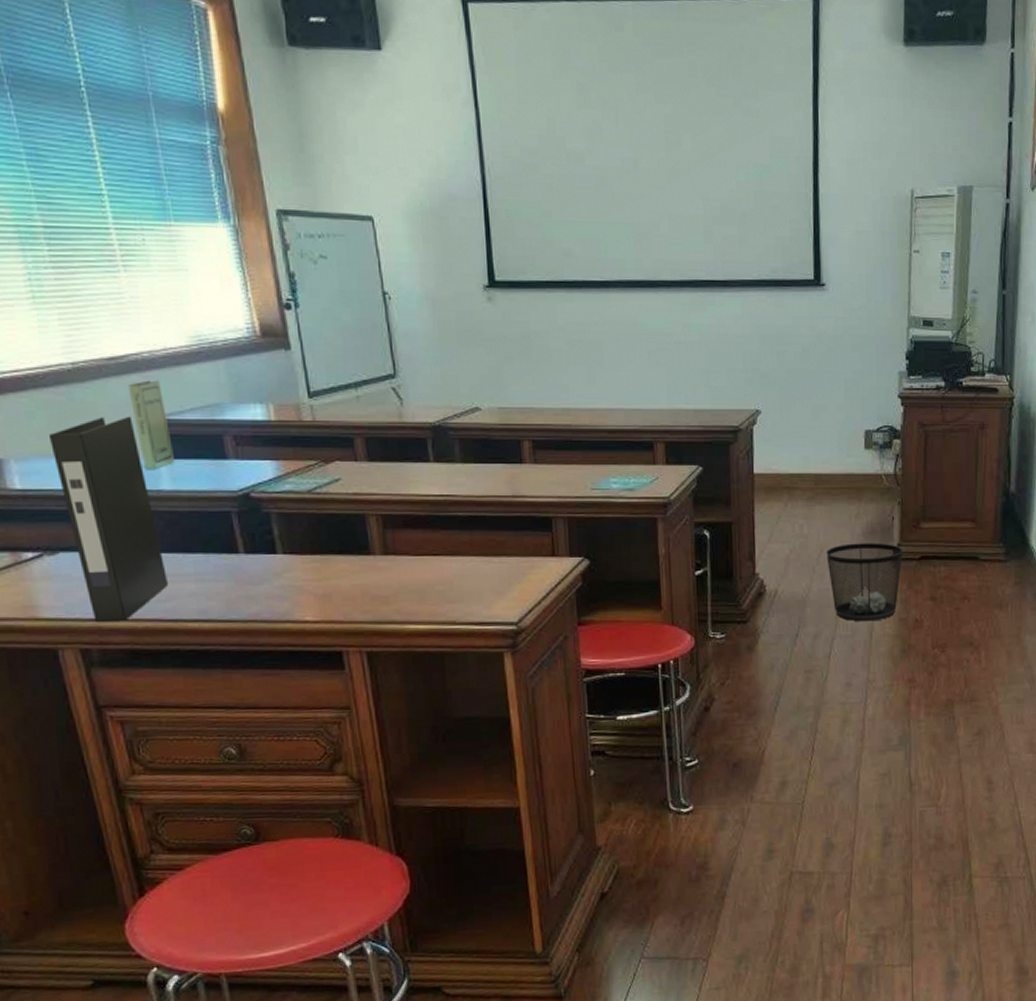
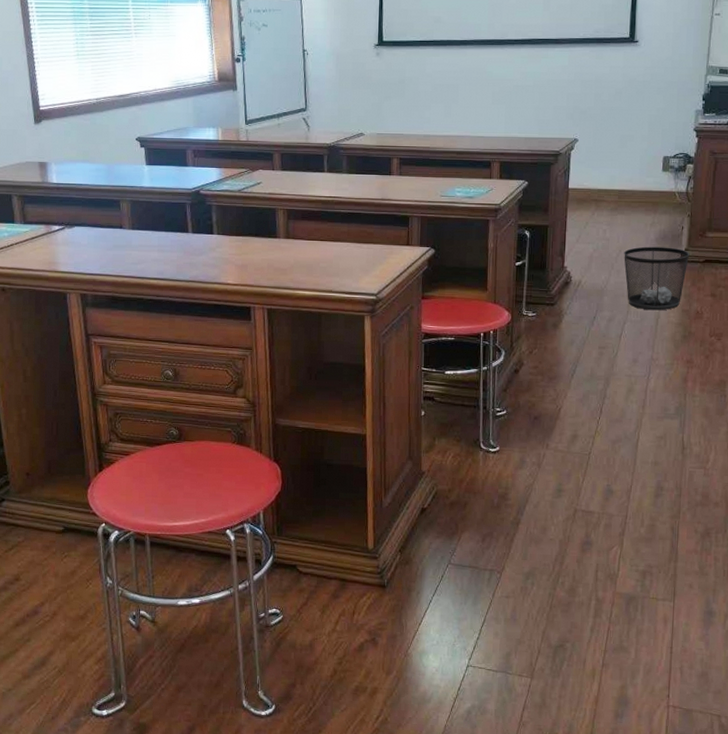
binder: present [48,416,168,622] -> none [77,135,140,276]
book: present [128,380,176,471] -> none [129,111,154,173]

